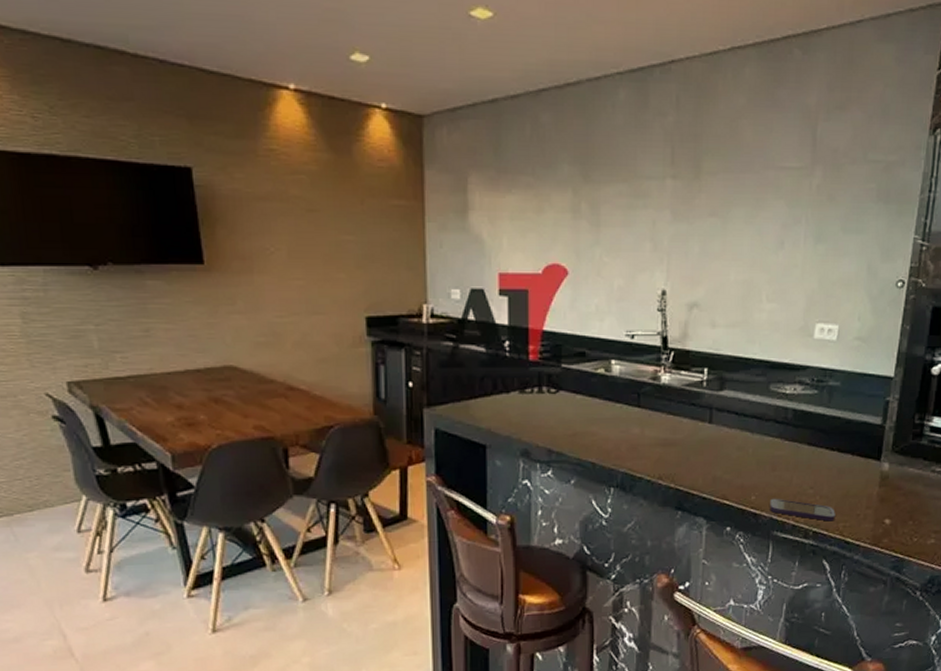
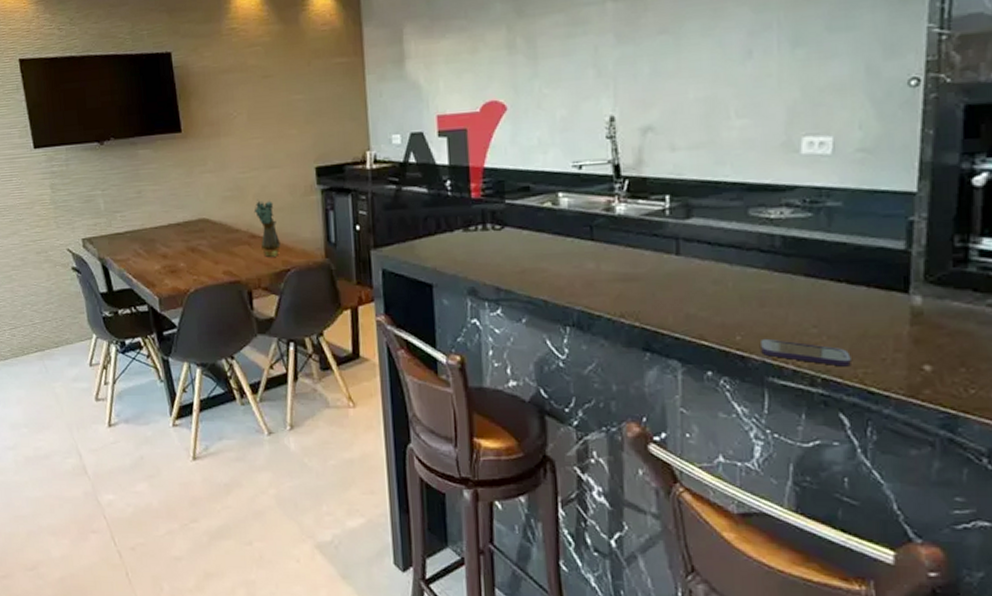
vase: none [292,348,323,412] -> present [254,200,281,257]

